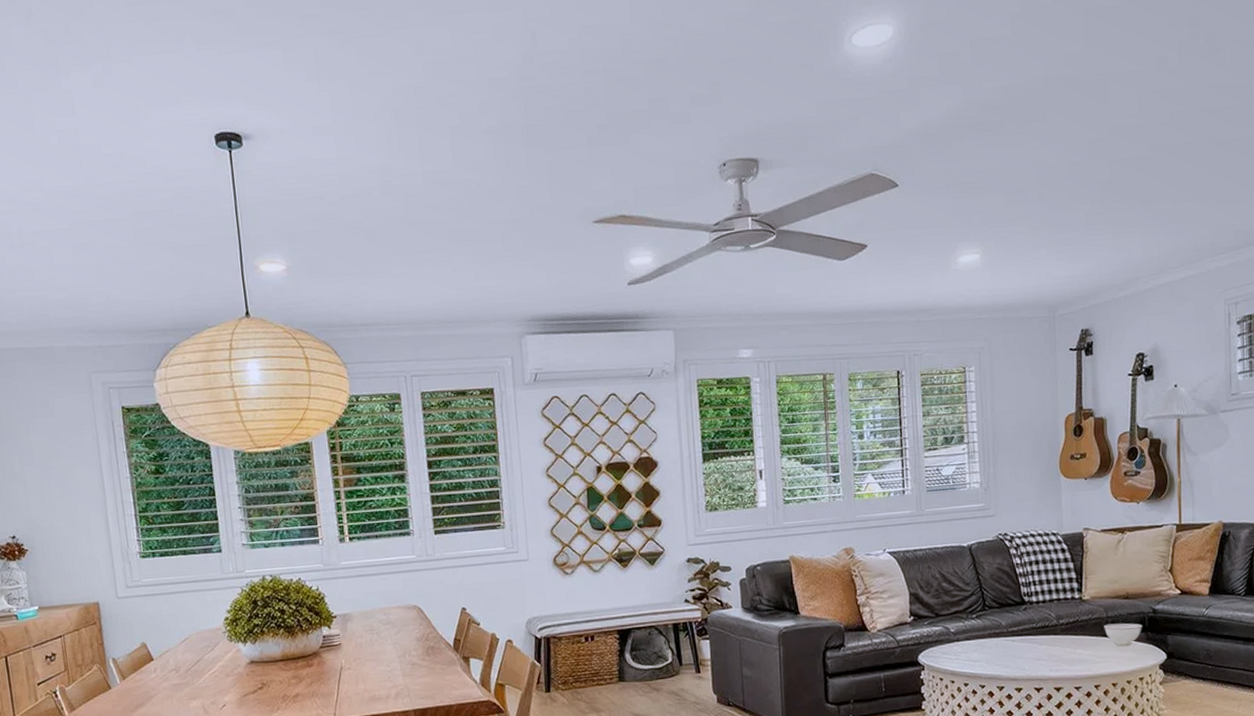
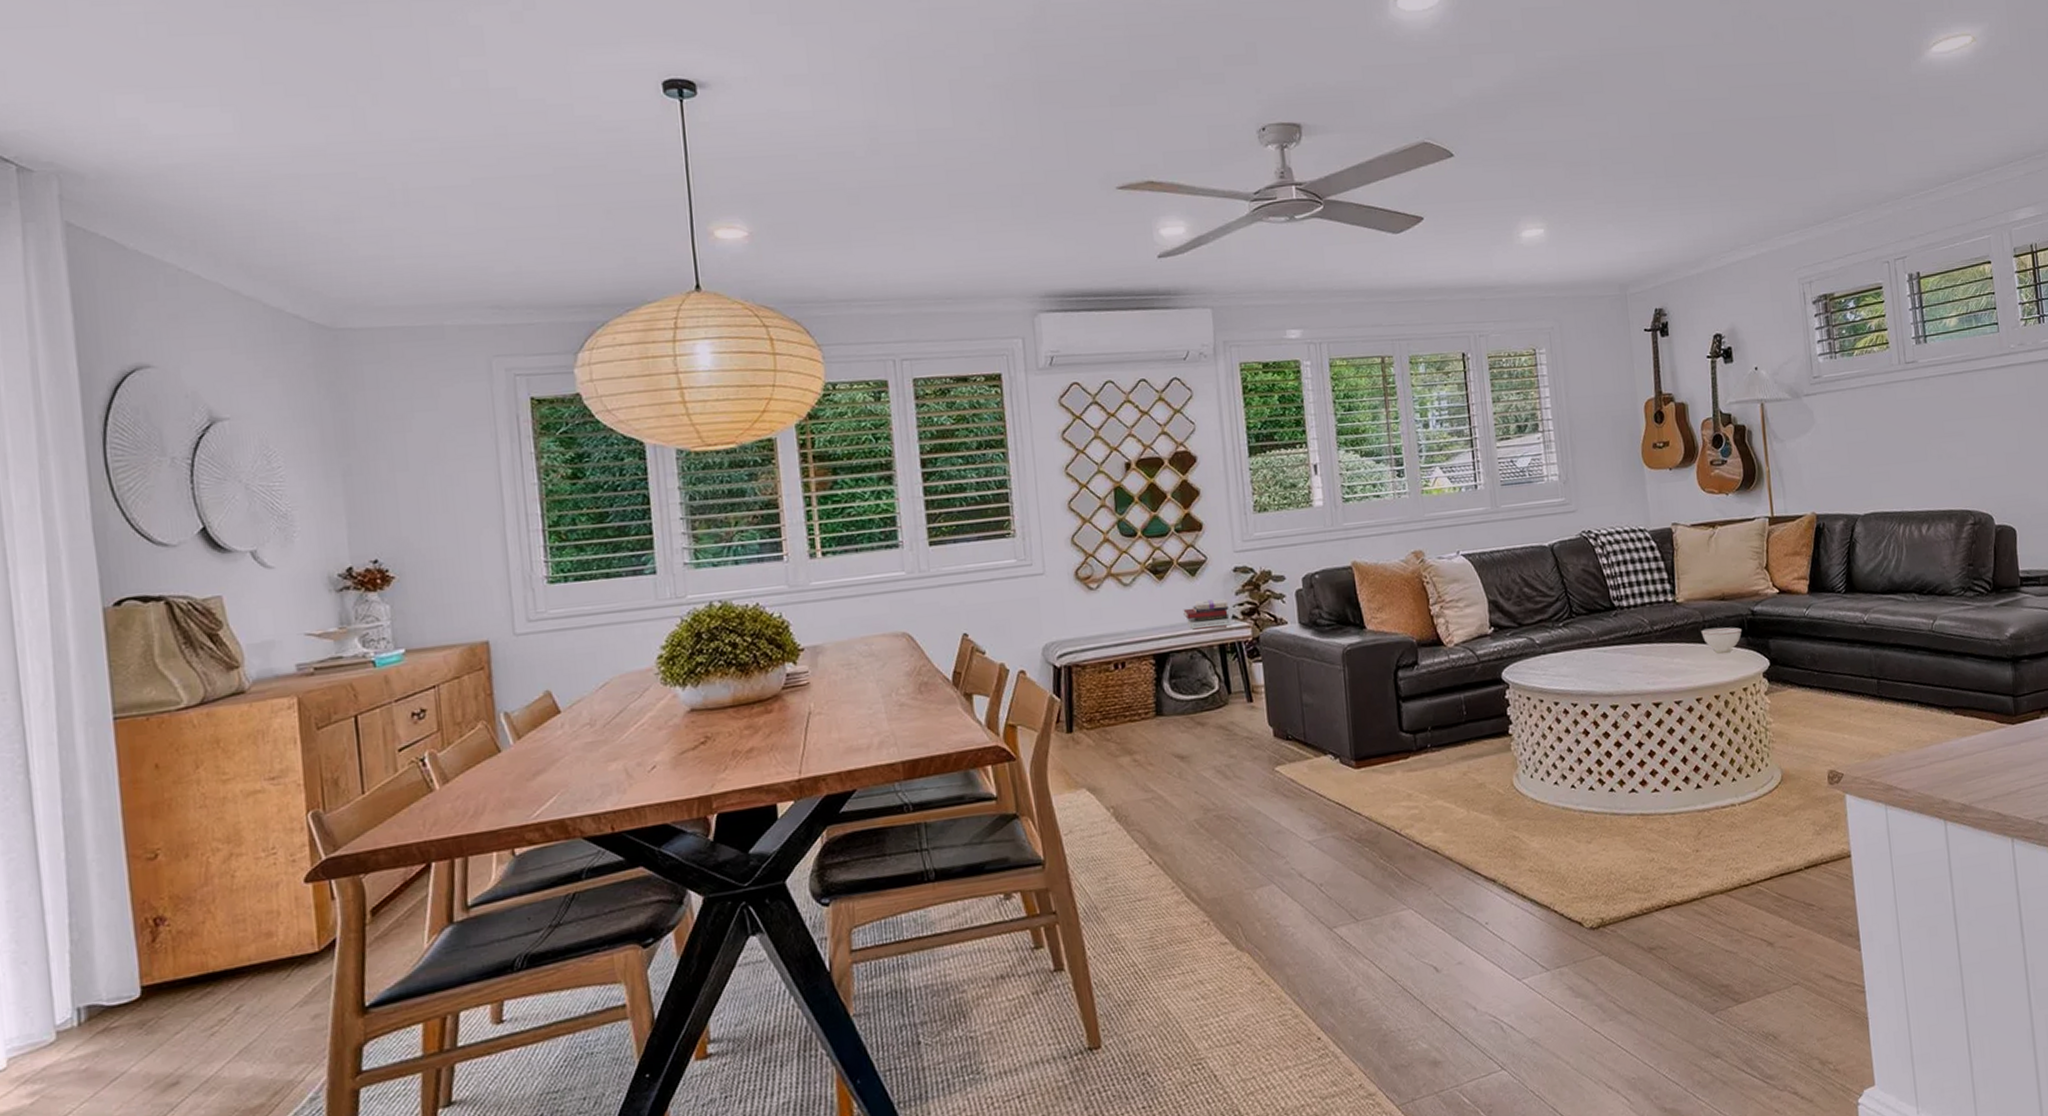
books: none [643,585,683,611] -> present [1183,598,1231,630]

